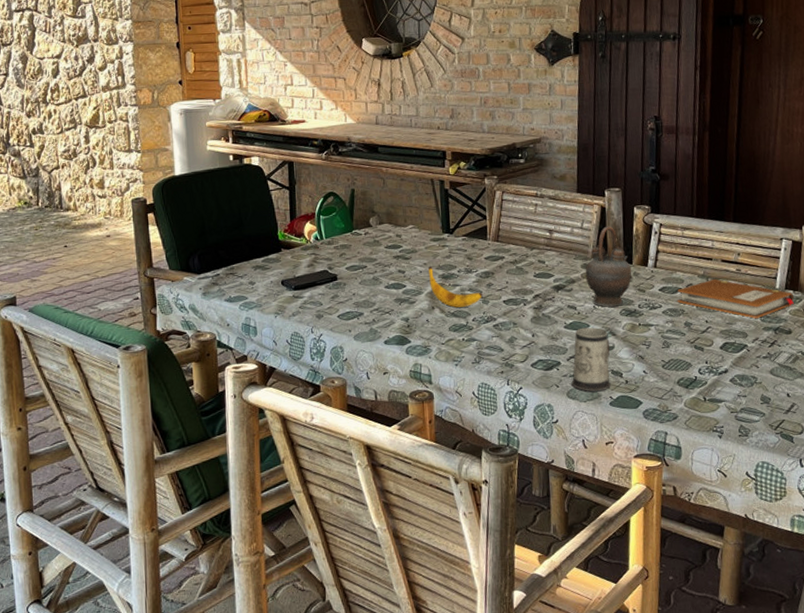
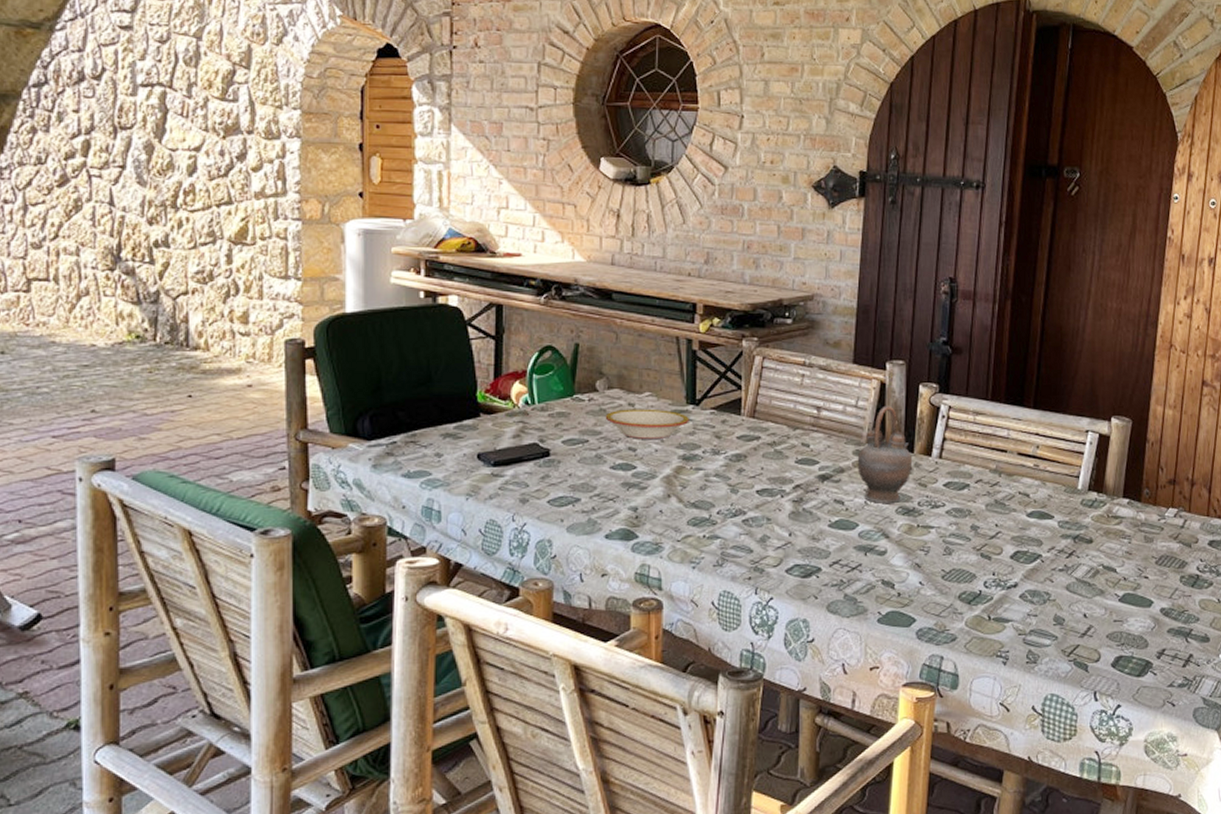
bowl: none [378,238,446,264] -> present [605,408,689,440]
banana: present [428,266,483,308] -> none [666,444,731,498]
mug: present [571,327,611,392] -> none [833,526,882,606]
notebook: present [677,278,794,319] -> none [963,474,1097,524]

